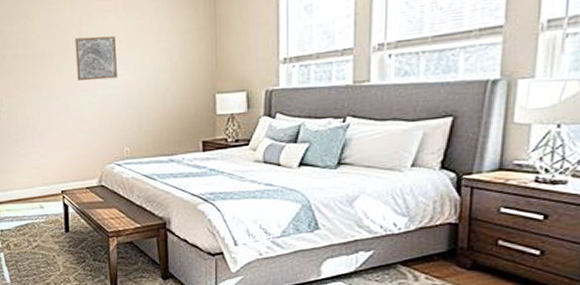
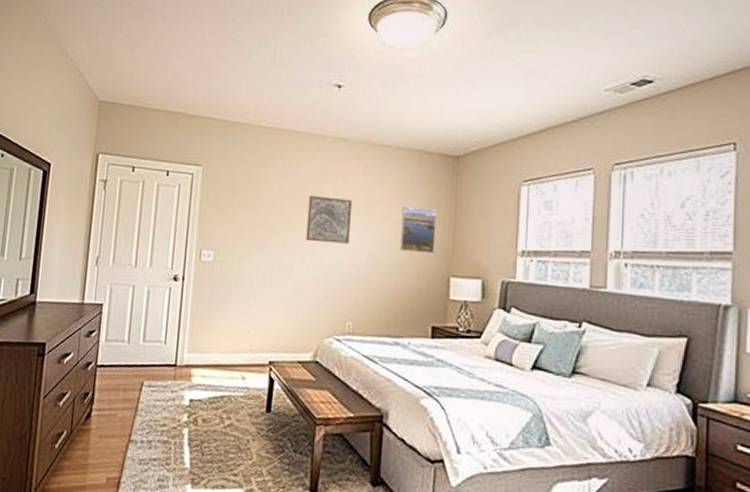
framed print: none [164,31,199,76] -> present [400,207,437,254]

